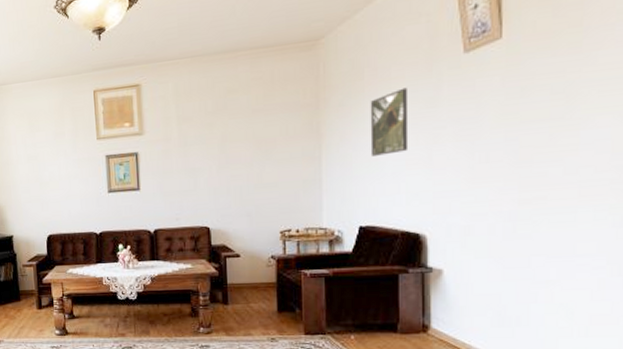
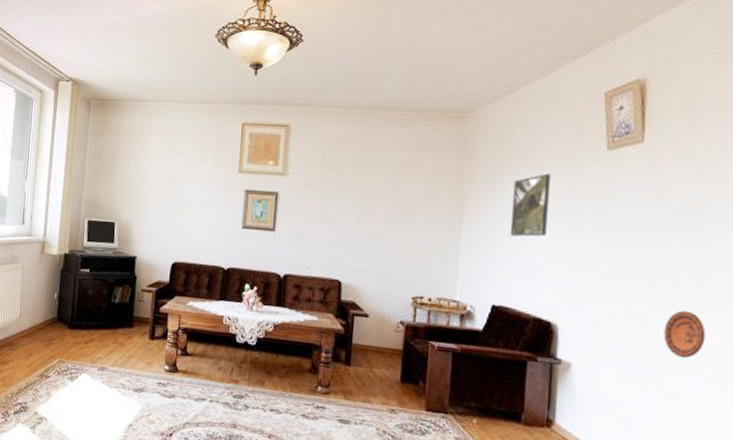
decorative plate: none [534,201,577,248] -> present [663,310,706,359]

